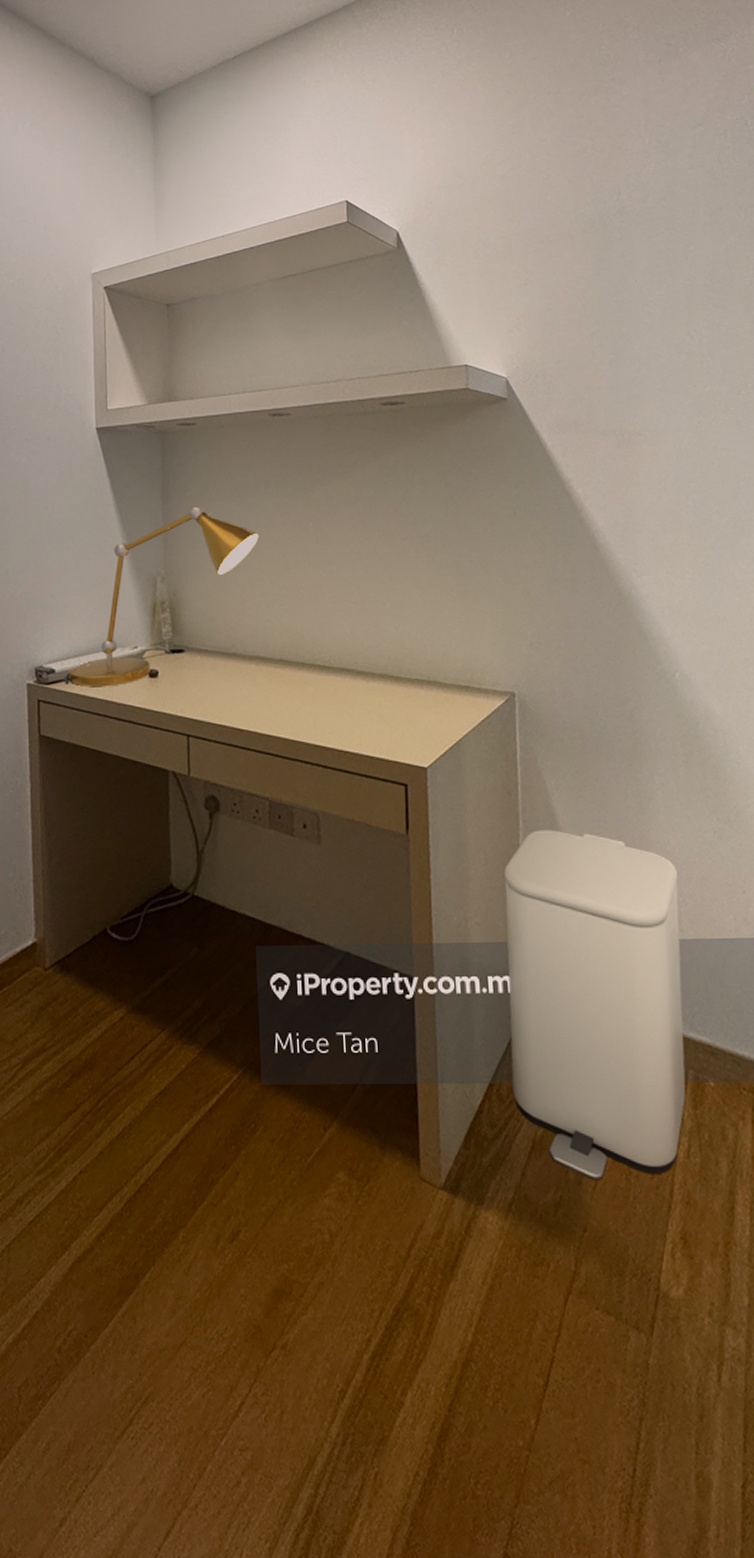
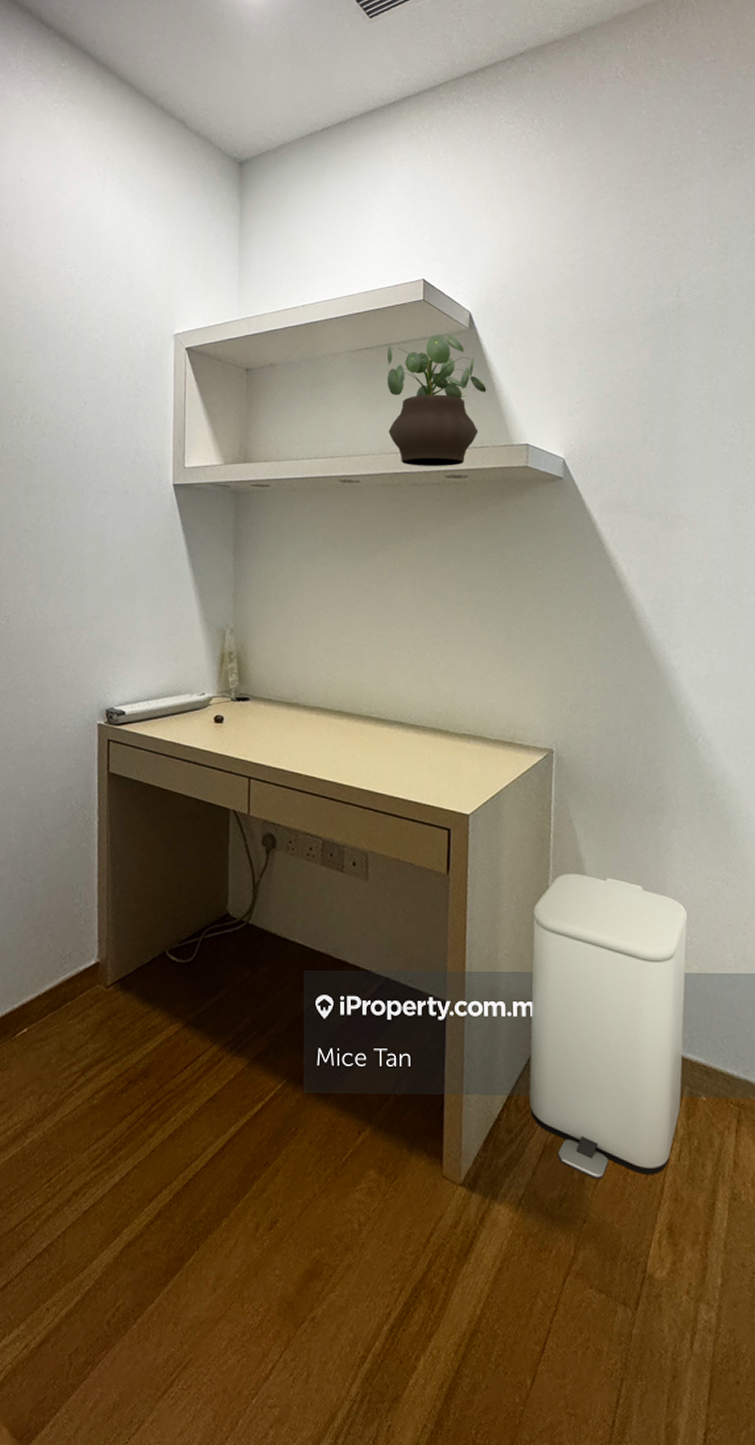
desk lamp: present [64,506,259,688] -> none [134,564,324,730]
potted plant: none [313,255,420,395] -> present [387,334,487,467]

